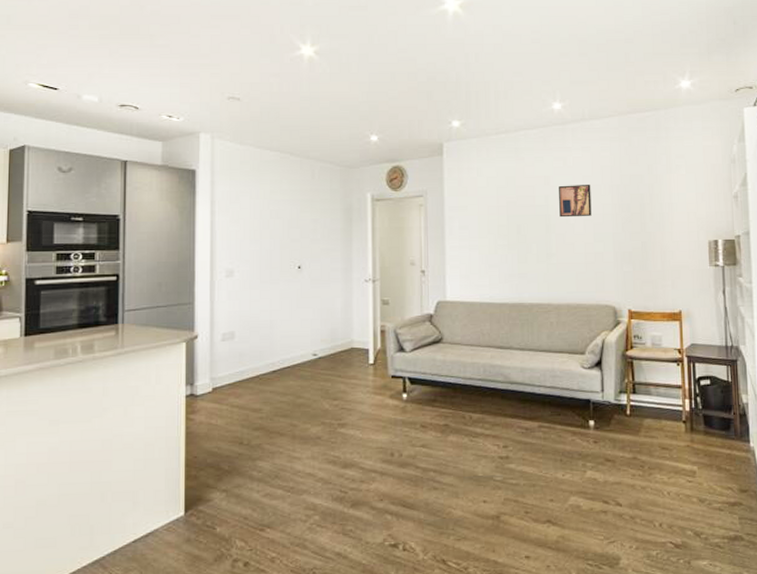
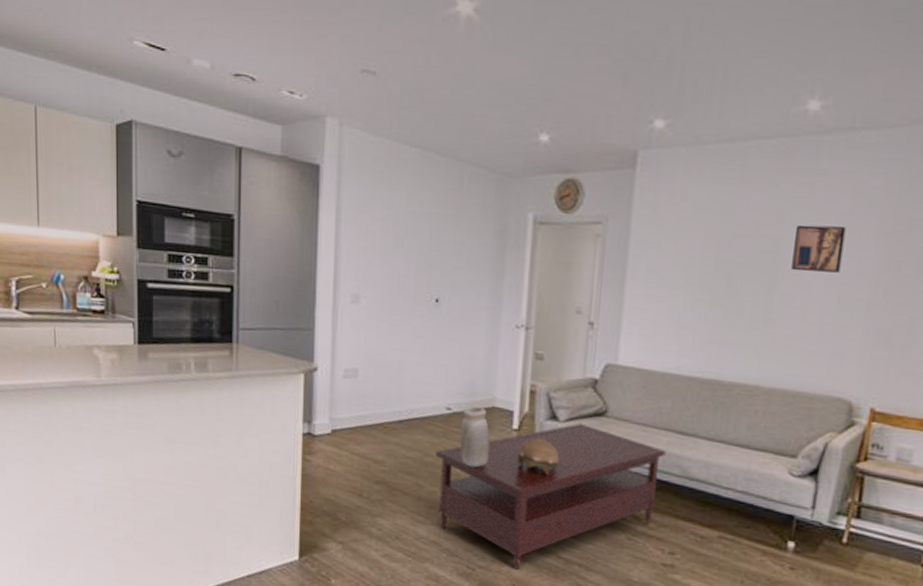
coffee table: none [305,351,491,486] -> present [435,422,666,571]
vase: none [326,349,351,402] -> present [459,406,490,468]
decorative bowl: none [374,369,409,398] -> present [516,438,559,475]

